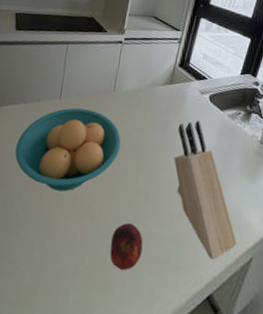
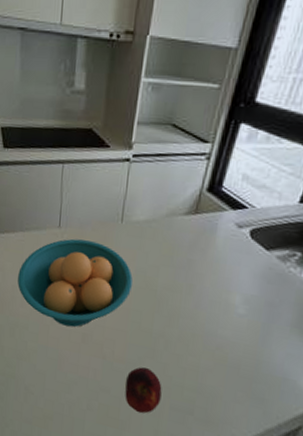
knife block: present [174,120,237,260] -> none [199,260,282,420]

